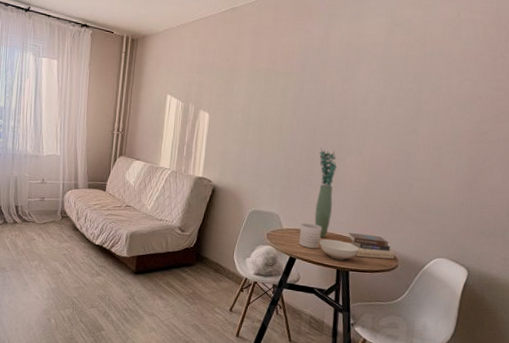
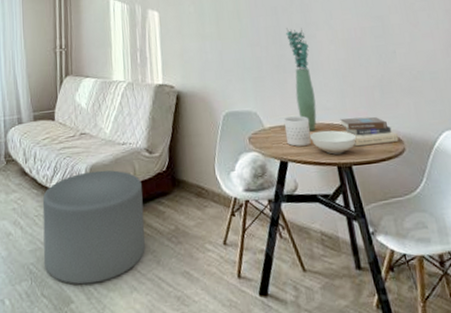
pouf: none [84,237,171,320] -> present [42,170,145,285]

